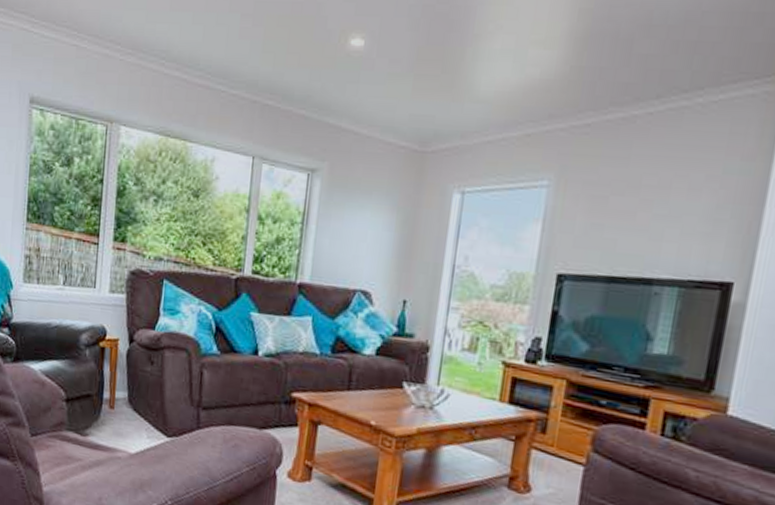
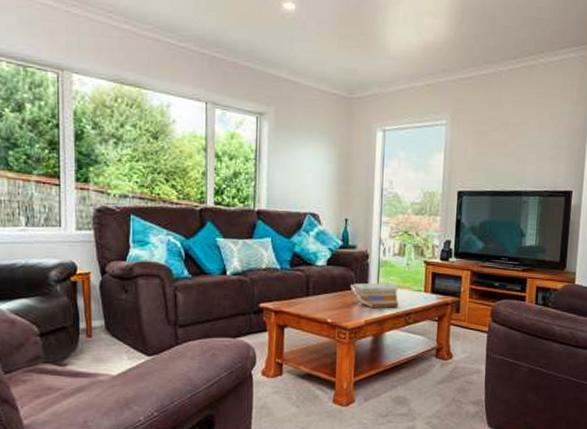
books: none [406,380,465,418] -> present [353,283,399,309]

